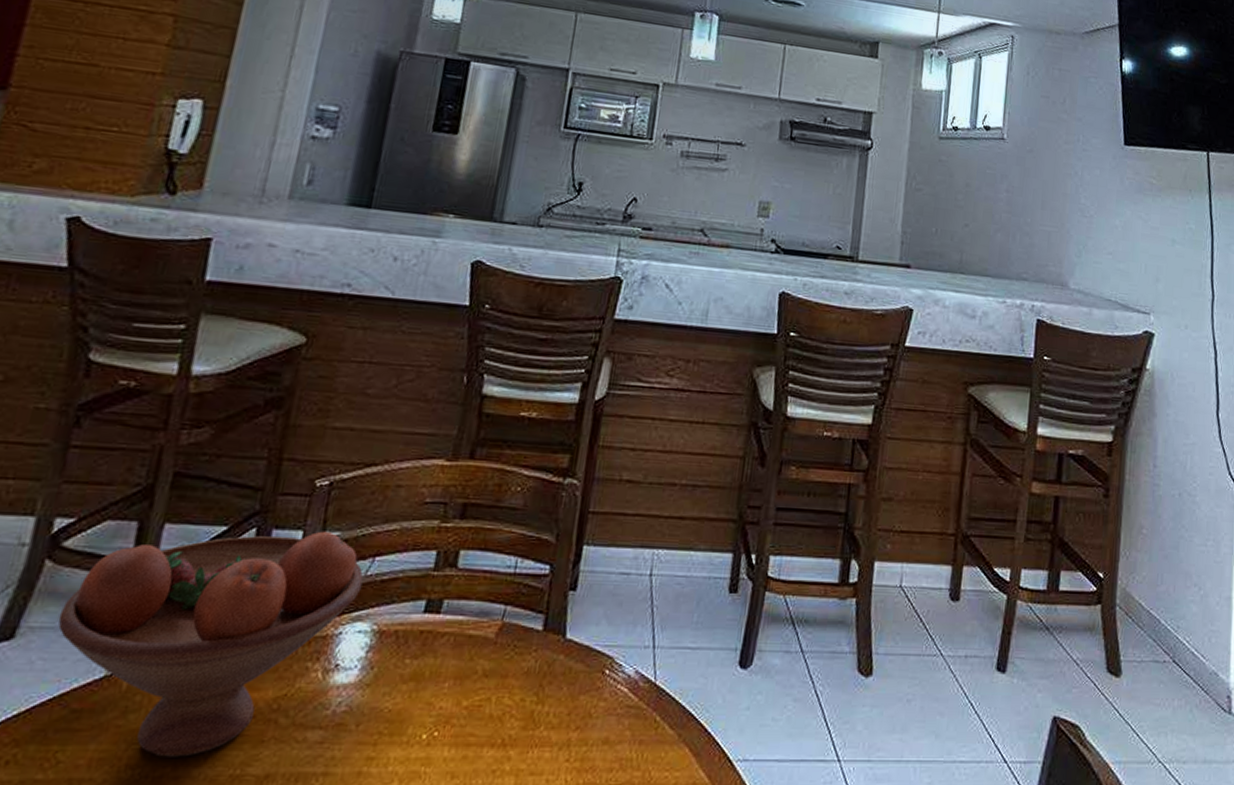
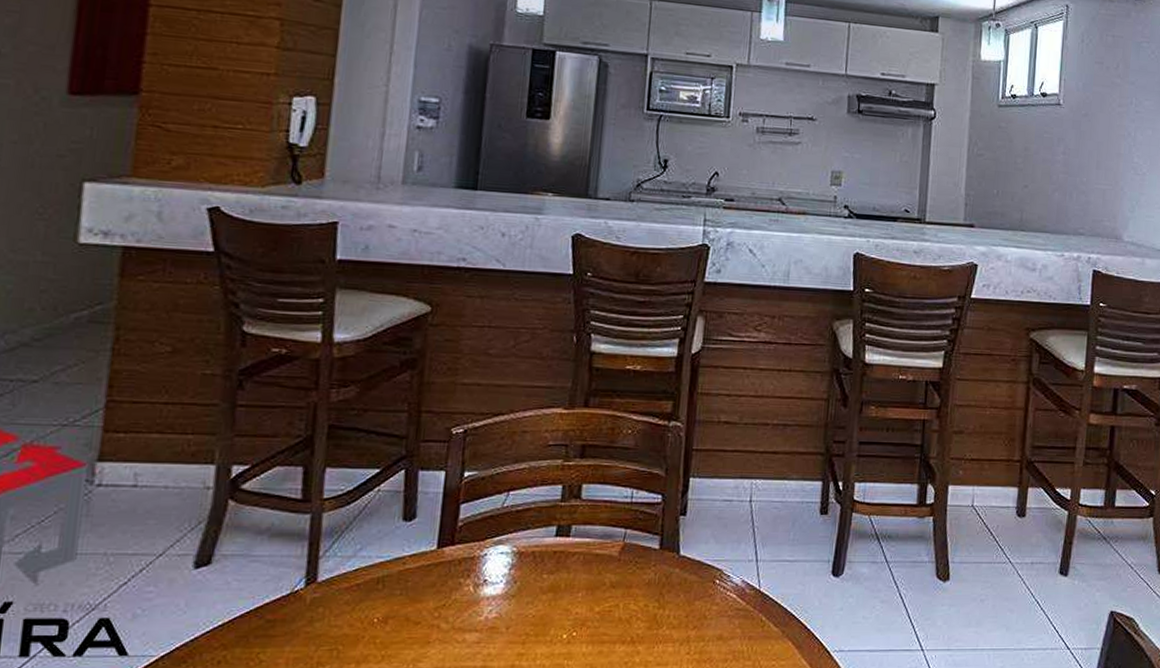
fruit bowl: present [58,531,364,757] -> none [246,471,501,656]

